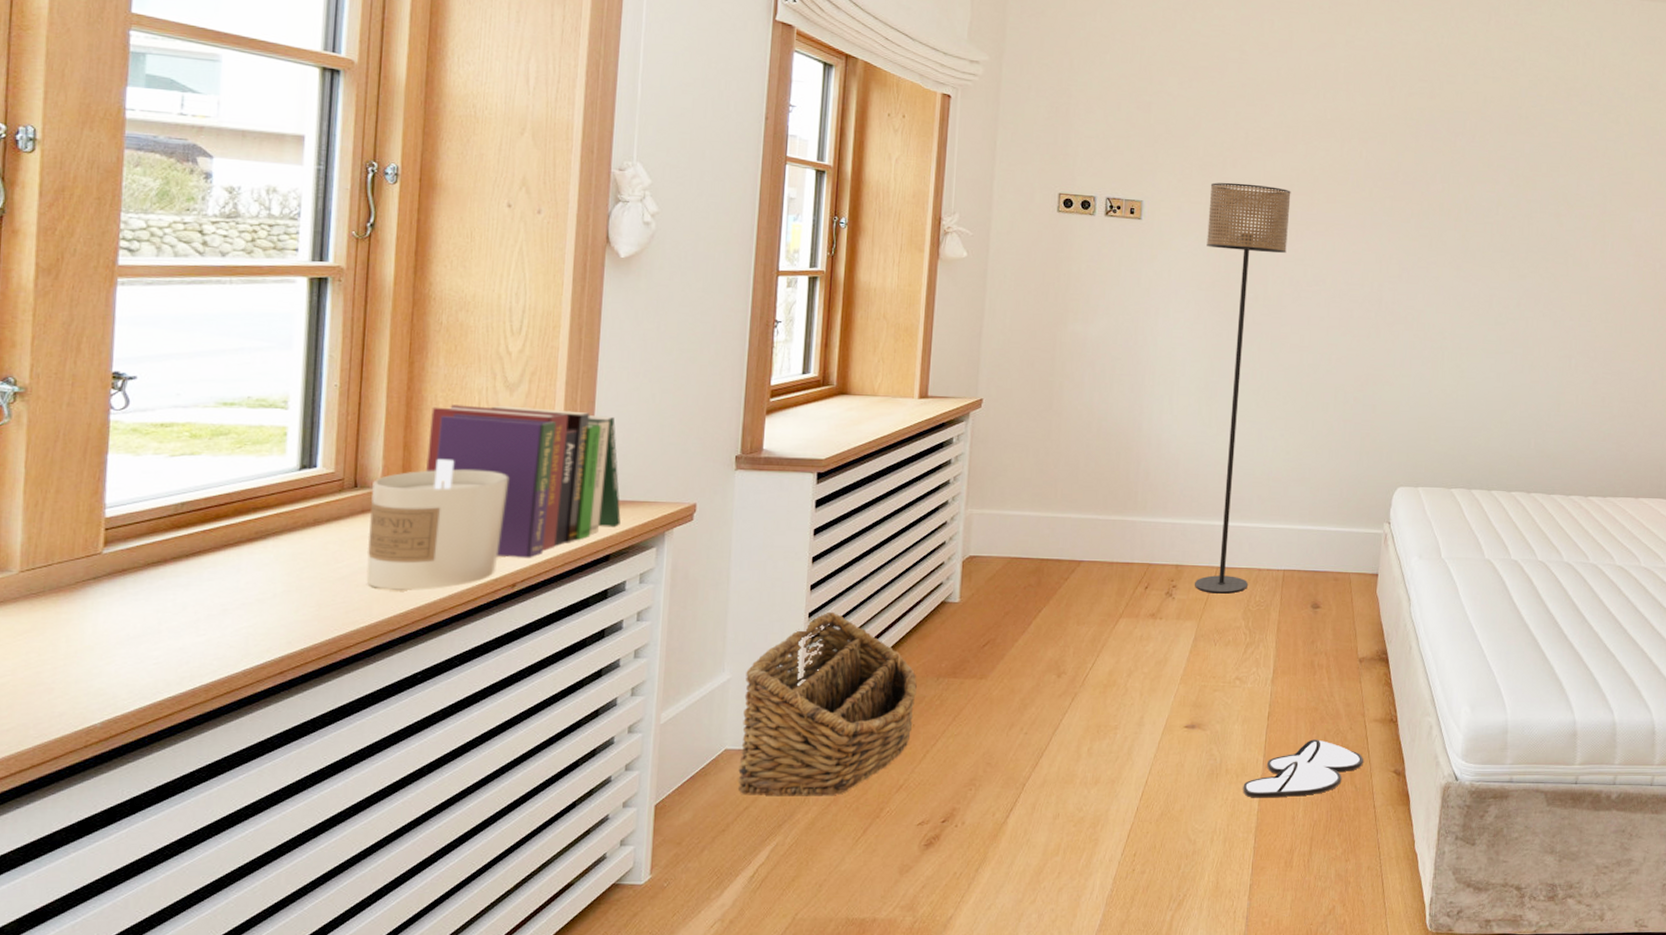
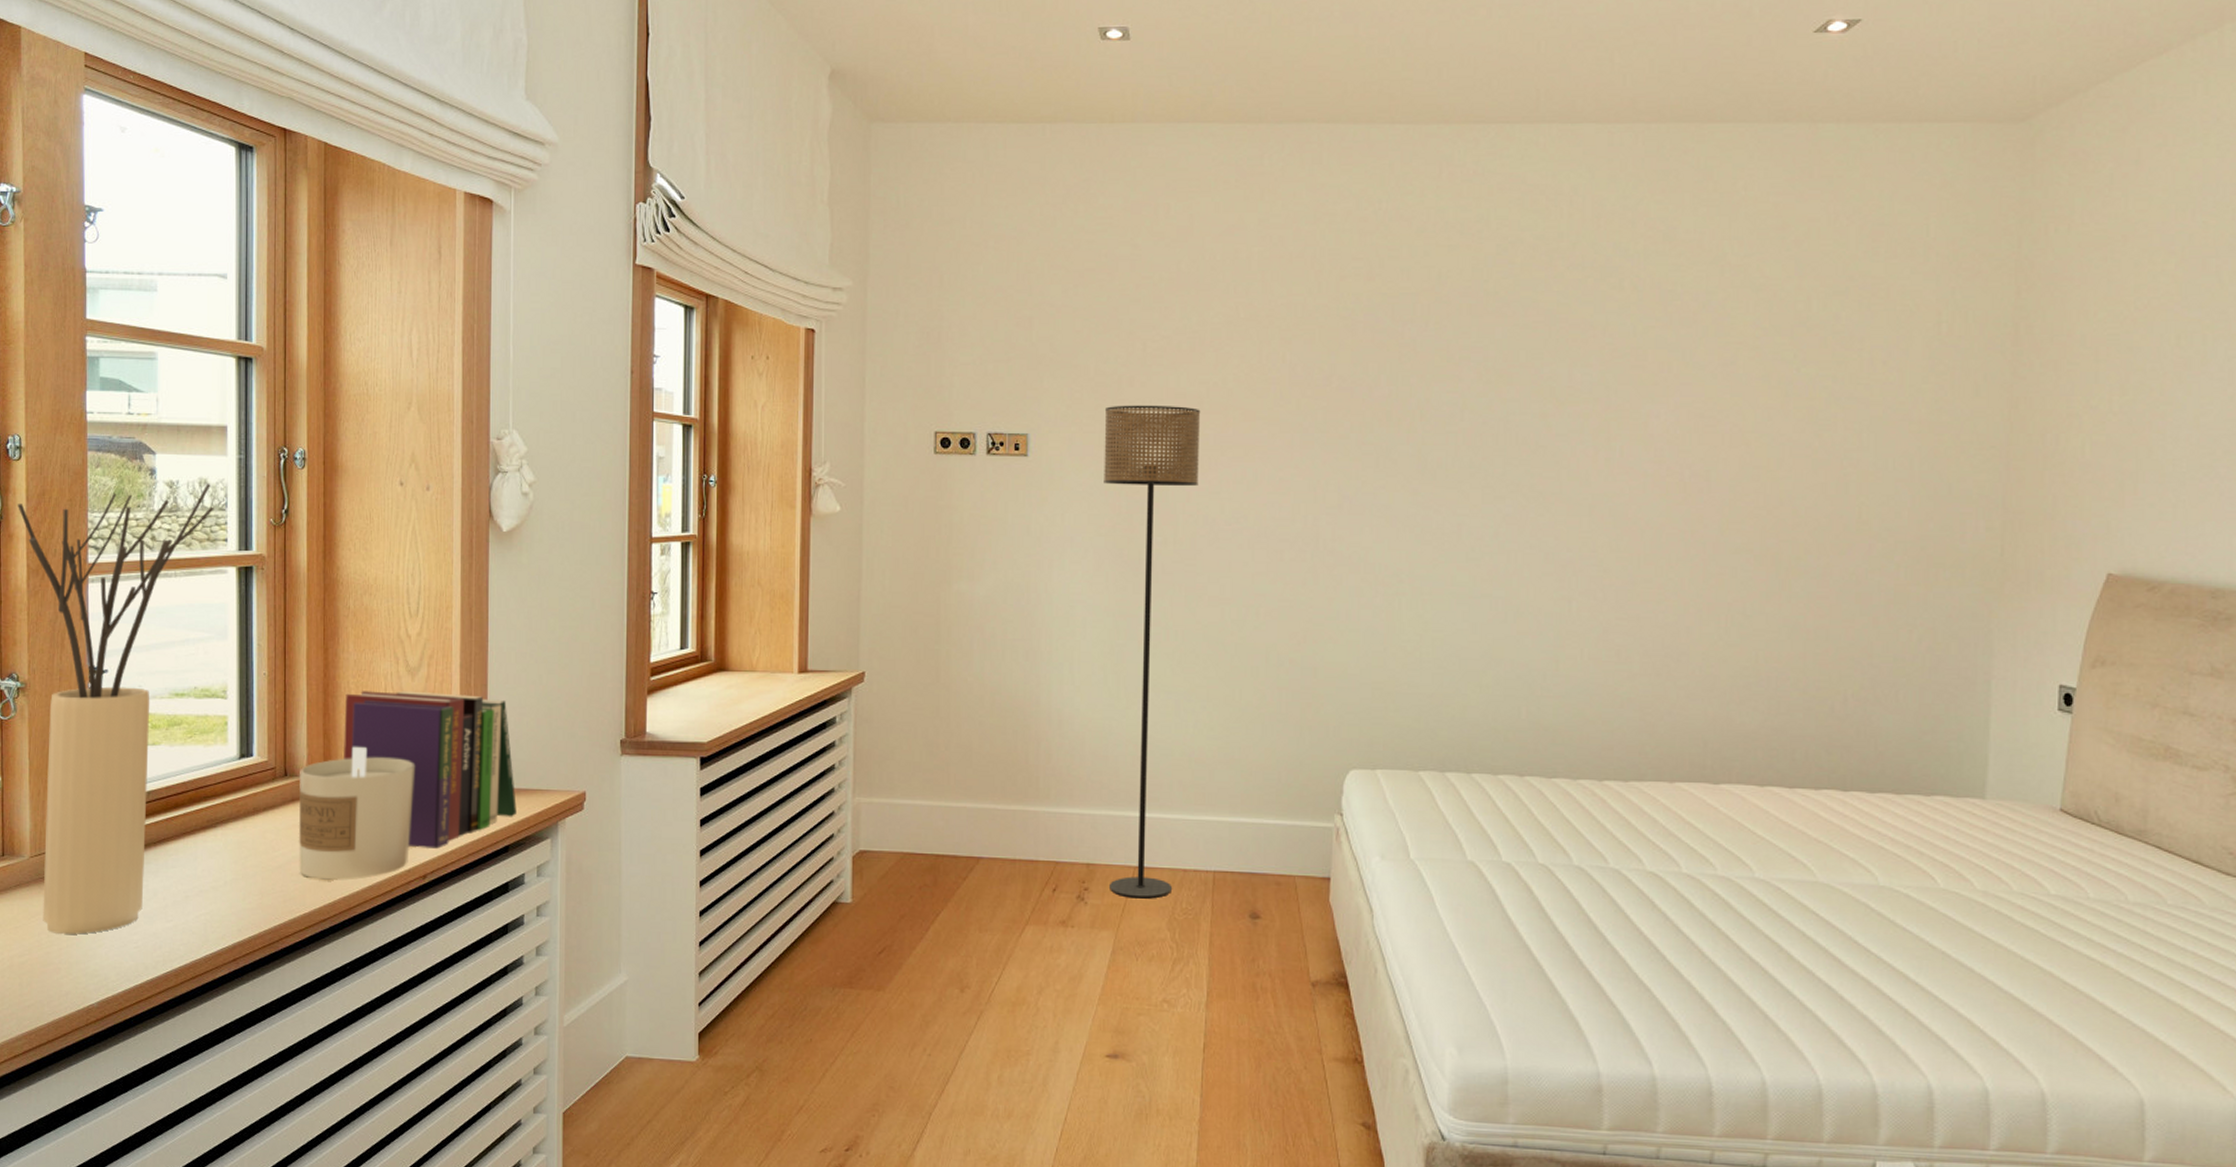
vase: none [27,192,284,652] -> present [18,484,214,935]
basket: present [737,611,917,797] -> none [639,910,812,1114]
slippers: present [1243,739,1363,798] -> none [1178,1079,1323,1148]

